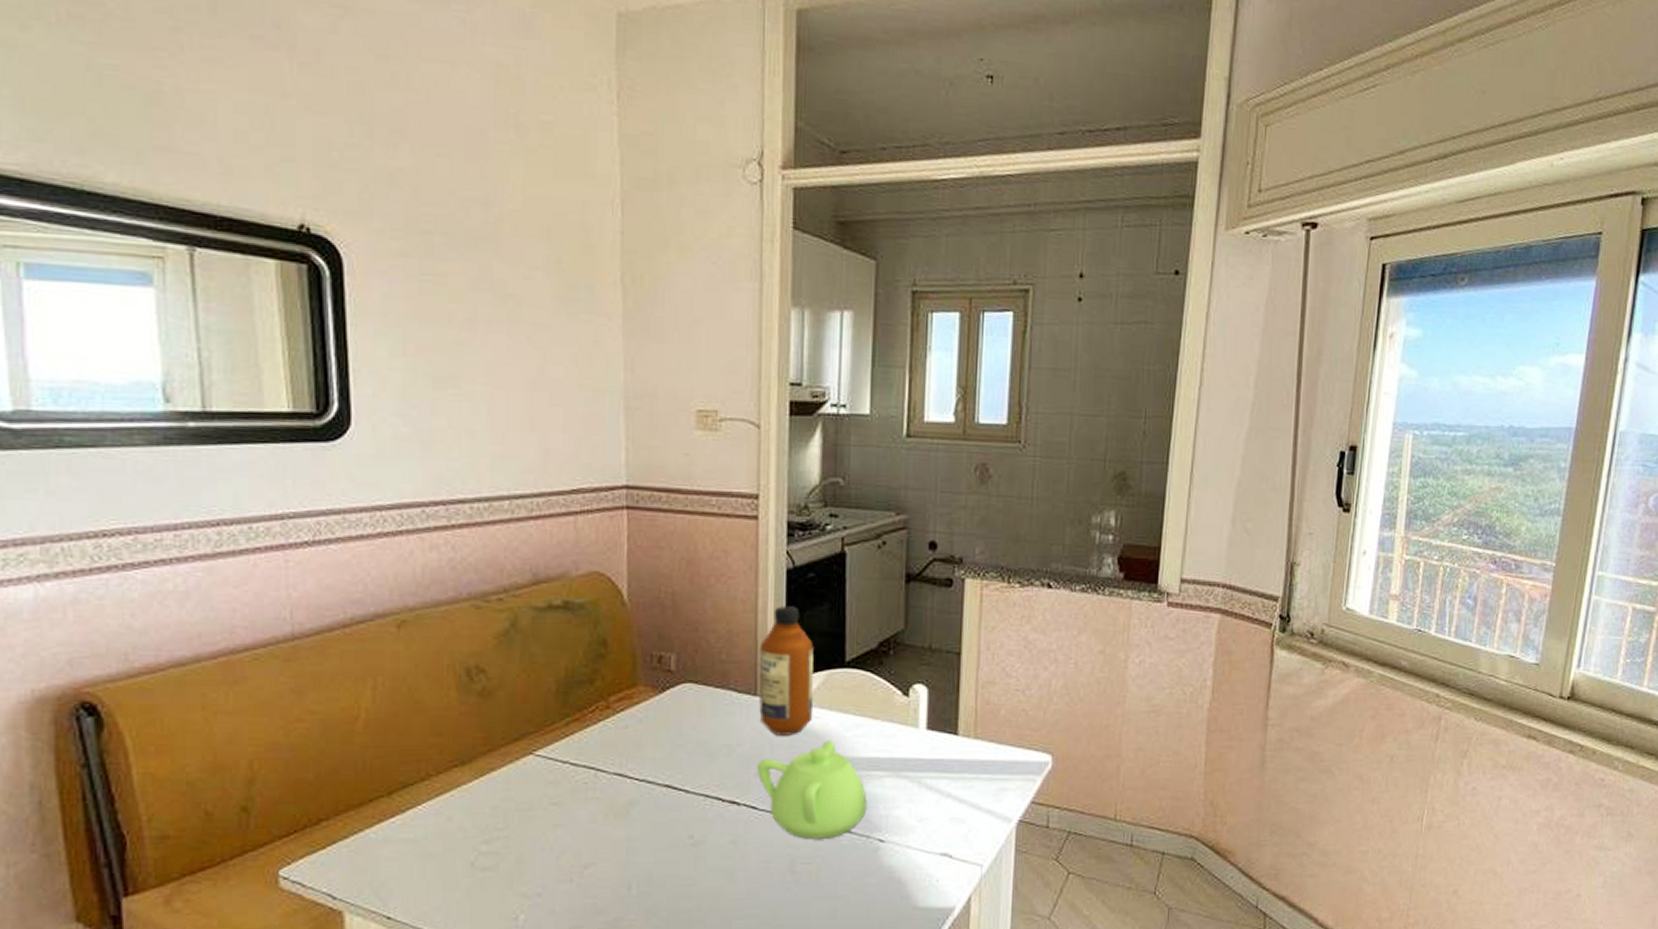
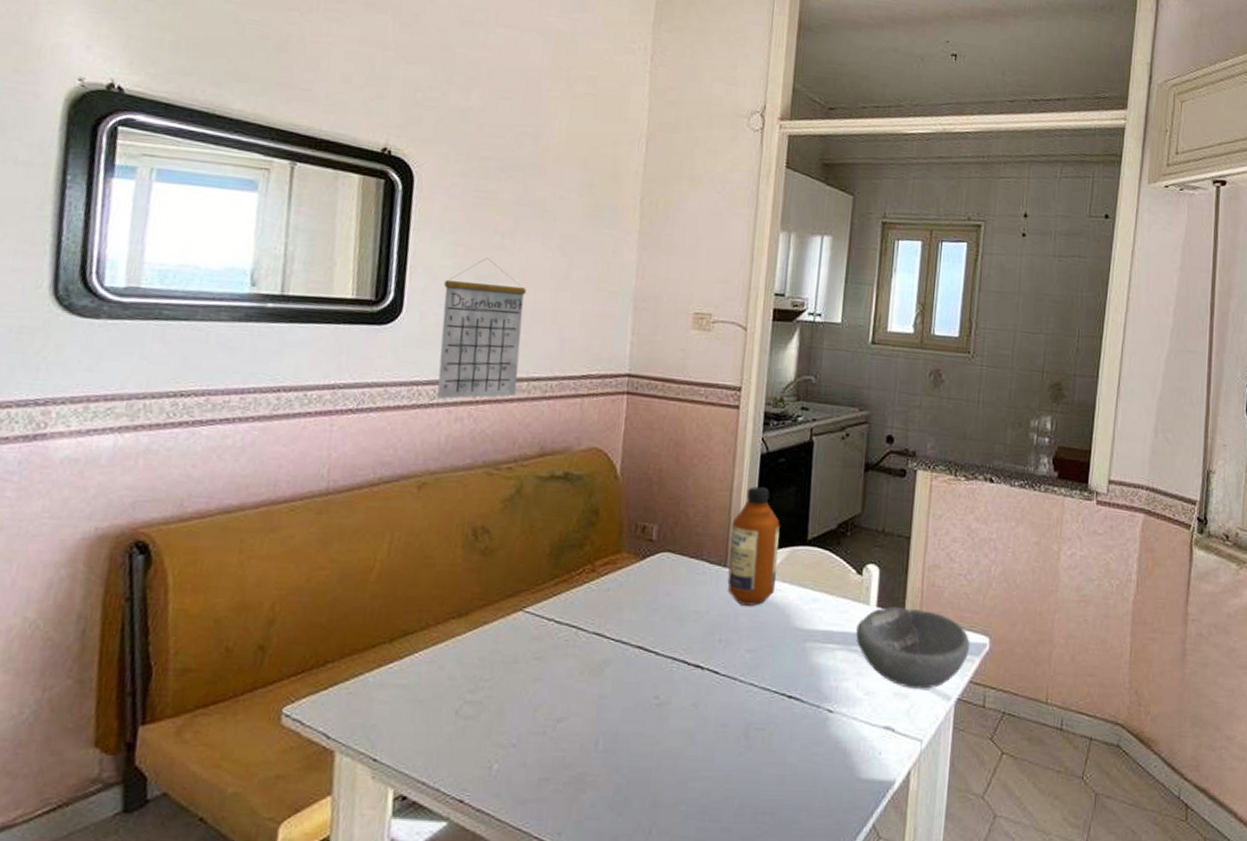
calendar: none [397,356,497,524] -> present [436,258,526,399]
teapot: present [756,740,867,839] -> none [721,612,820,706]
bowl: none [905,729,1031,813] -> present [856,607,970,689]

